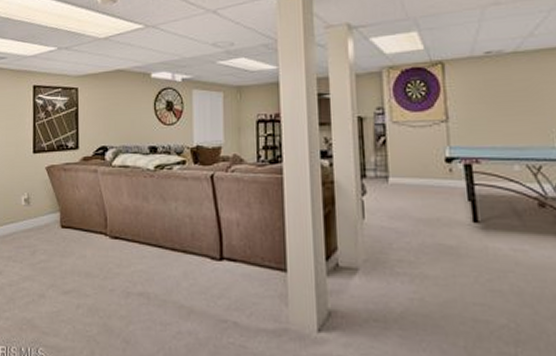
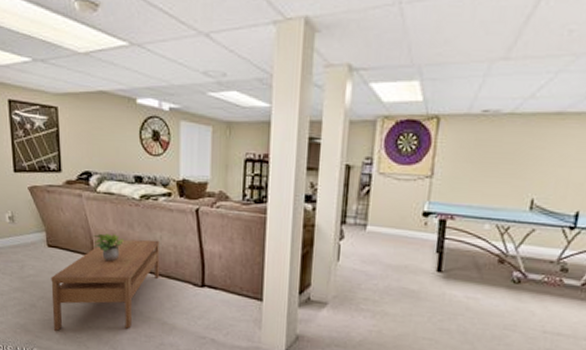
coffee table: none [62,211,176,324] -> present [51,239,160,331]
potted plant: none [107,208,138,239] -> present [93,233,124,262]

